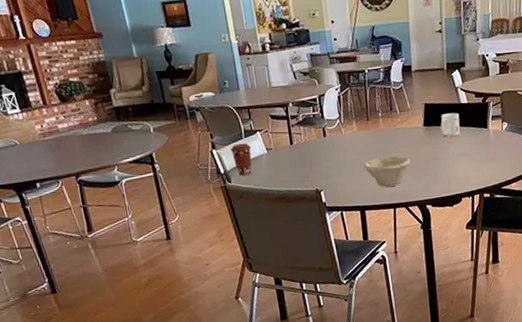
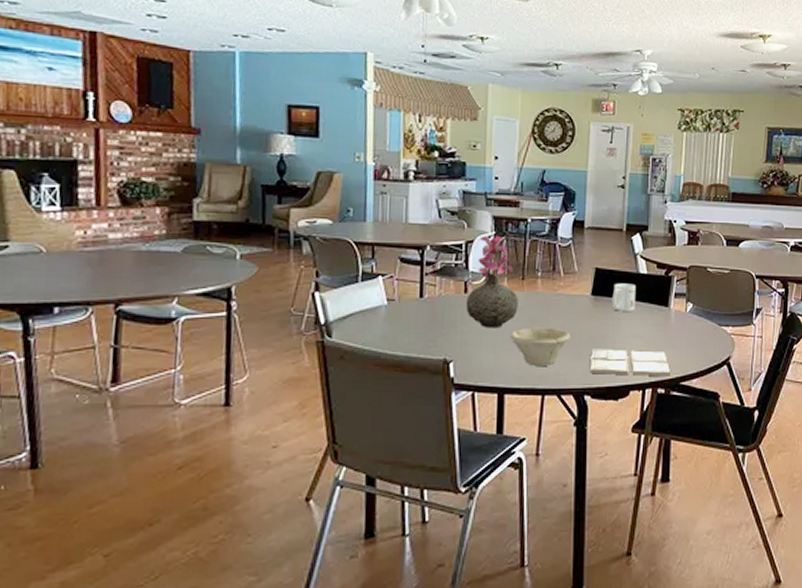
coffee cup: present [230,143,252,176] -> none [338,288,367,329]
vase: none [324,87,367,162] -> present [465,235,519,329]
drink coaster: none [428,164,494,188] -> present [589,349,672,377]

